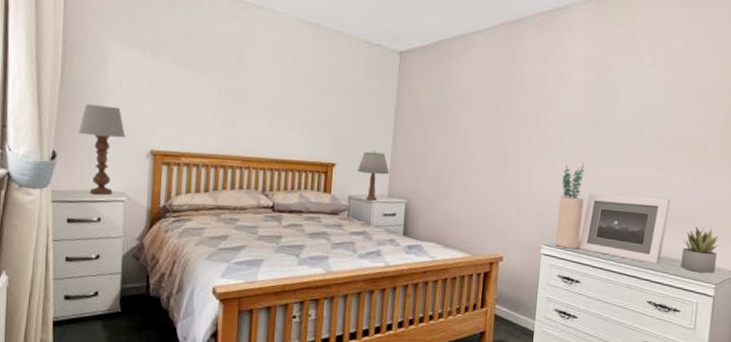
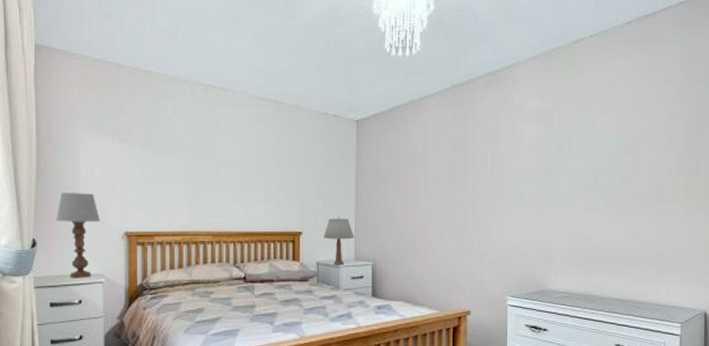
vase: present [556,162,585,249] -> none [521,213,545,298]
picture frame: present [578,193,671,265] -> none [543,242,630,308]
succulent plant: present [681,226,719,274] -> none [645,268,681,313]

